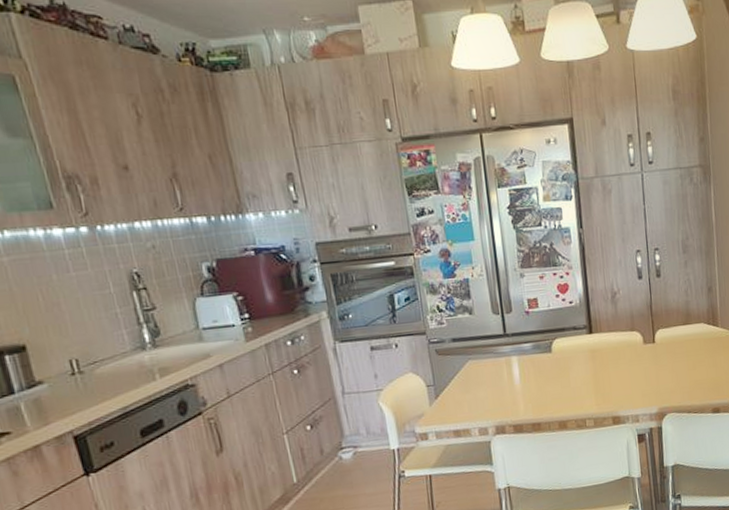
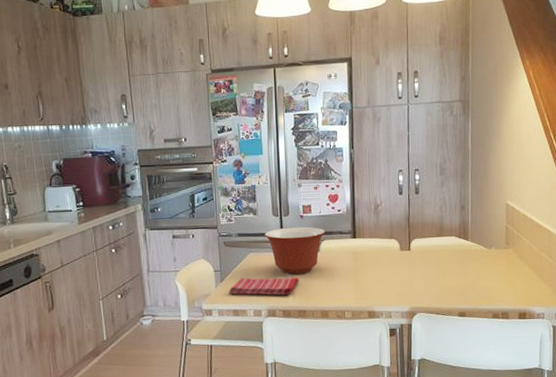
dish towel: none [446,384,531,413] -> present [228,277,300,296]
mixing bowl: none [484,324,557,382] -> present [265,226,326,274]

